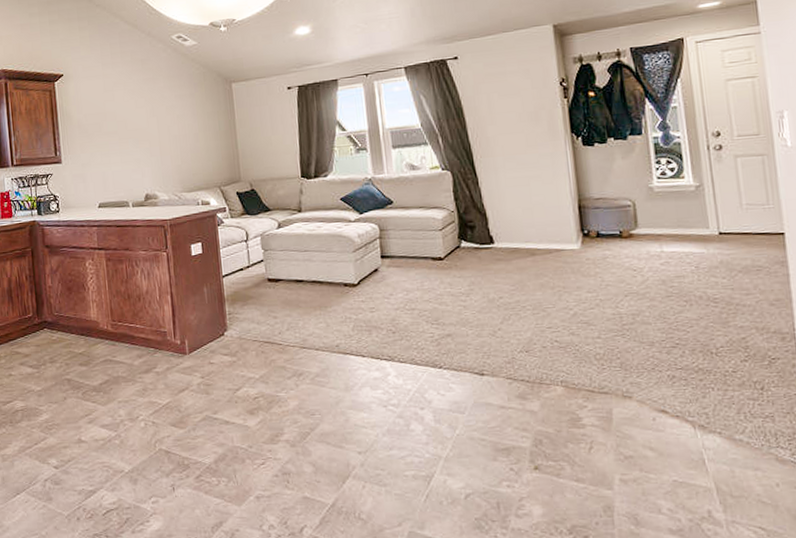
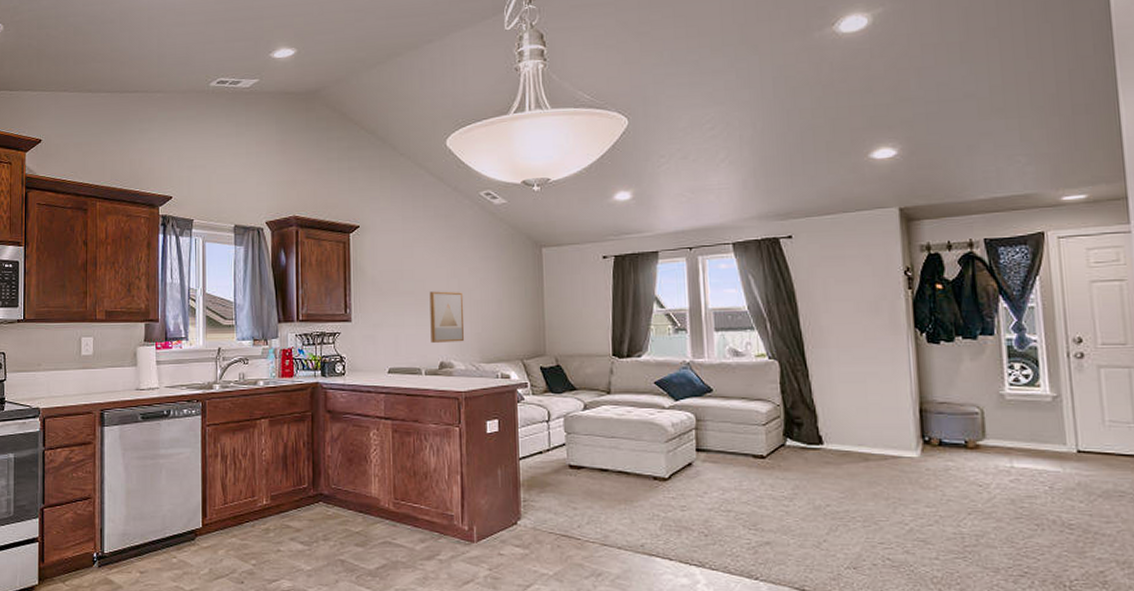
wall art: none [131,129,166,177] -> present [429,291,465,343]

